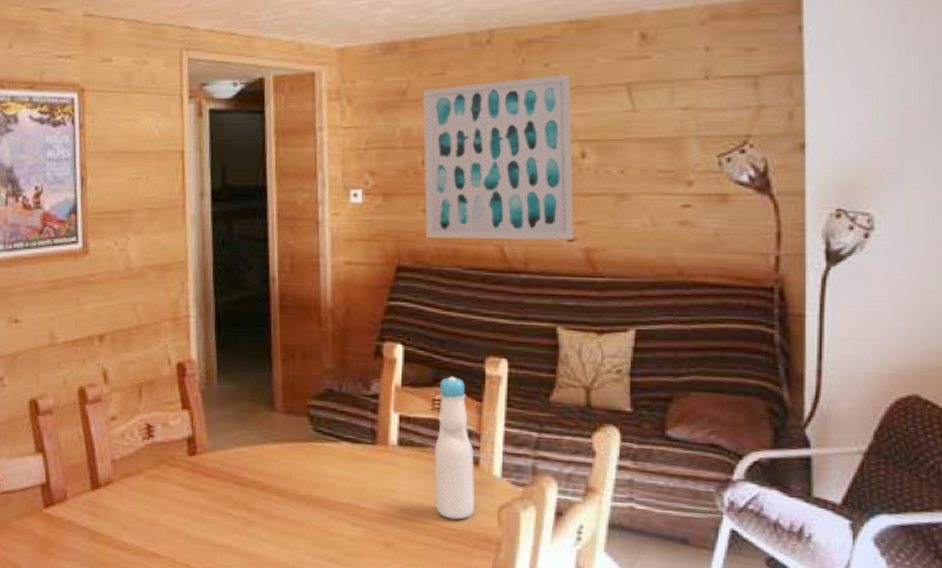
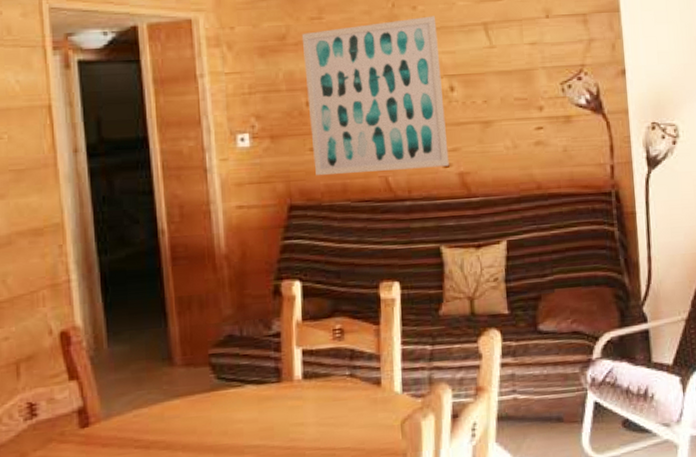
bottle: present [433,376,476,520] -> none [338,305,380,441]

